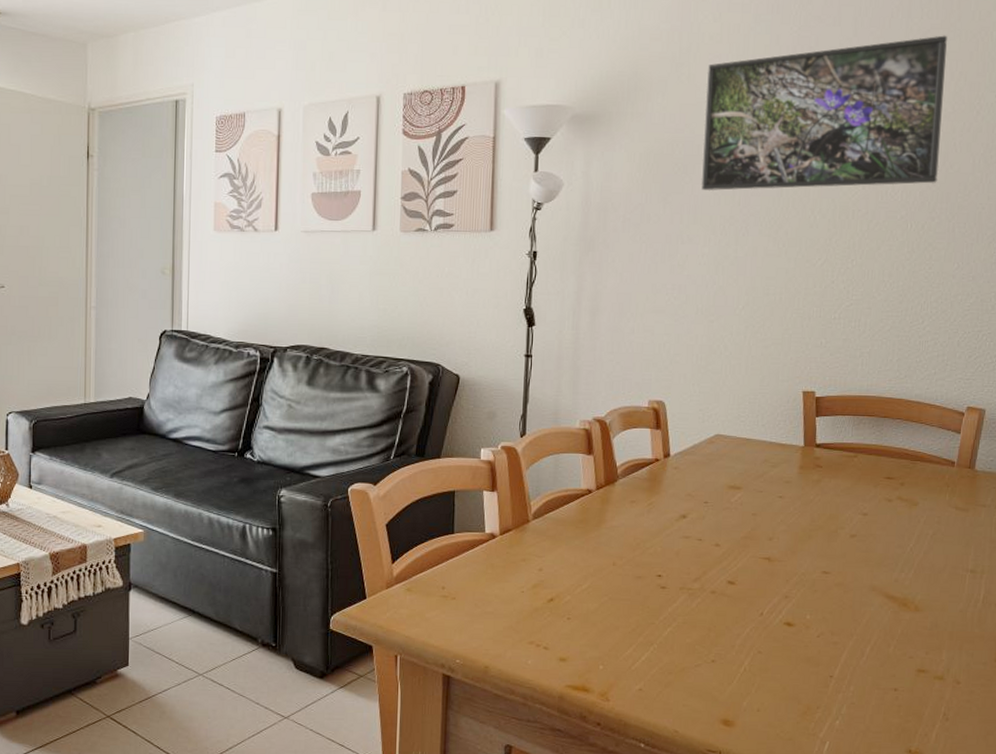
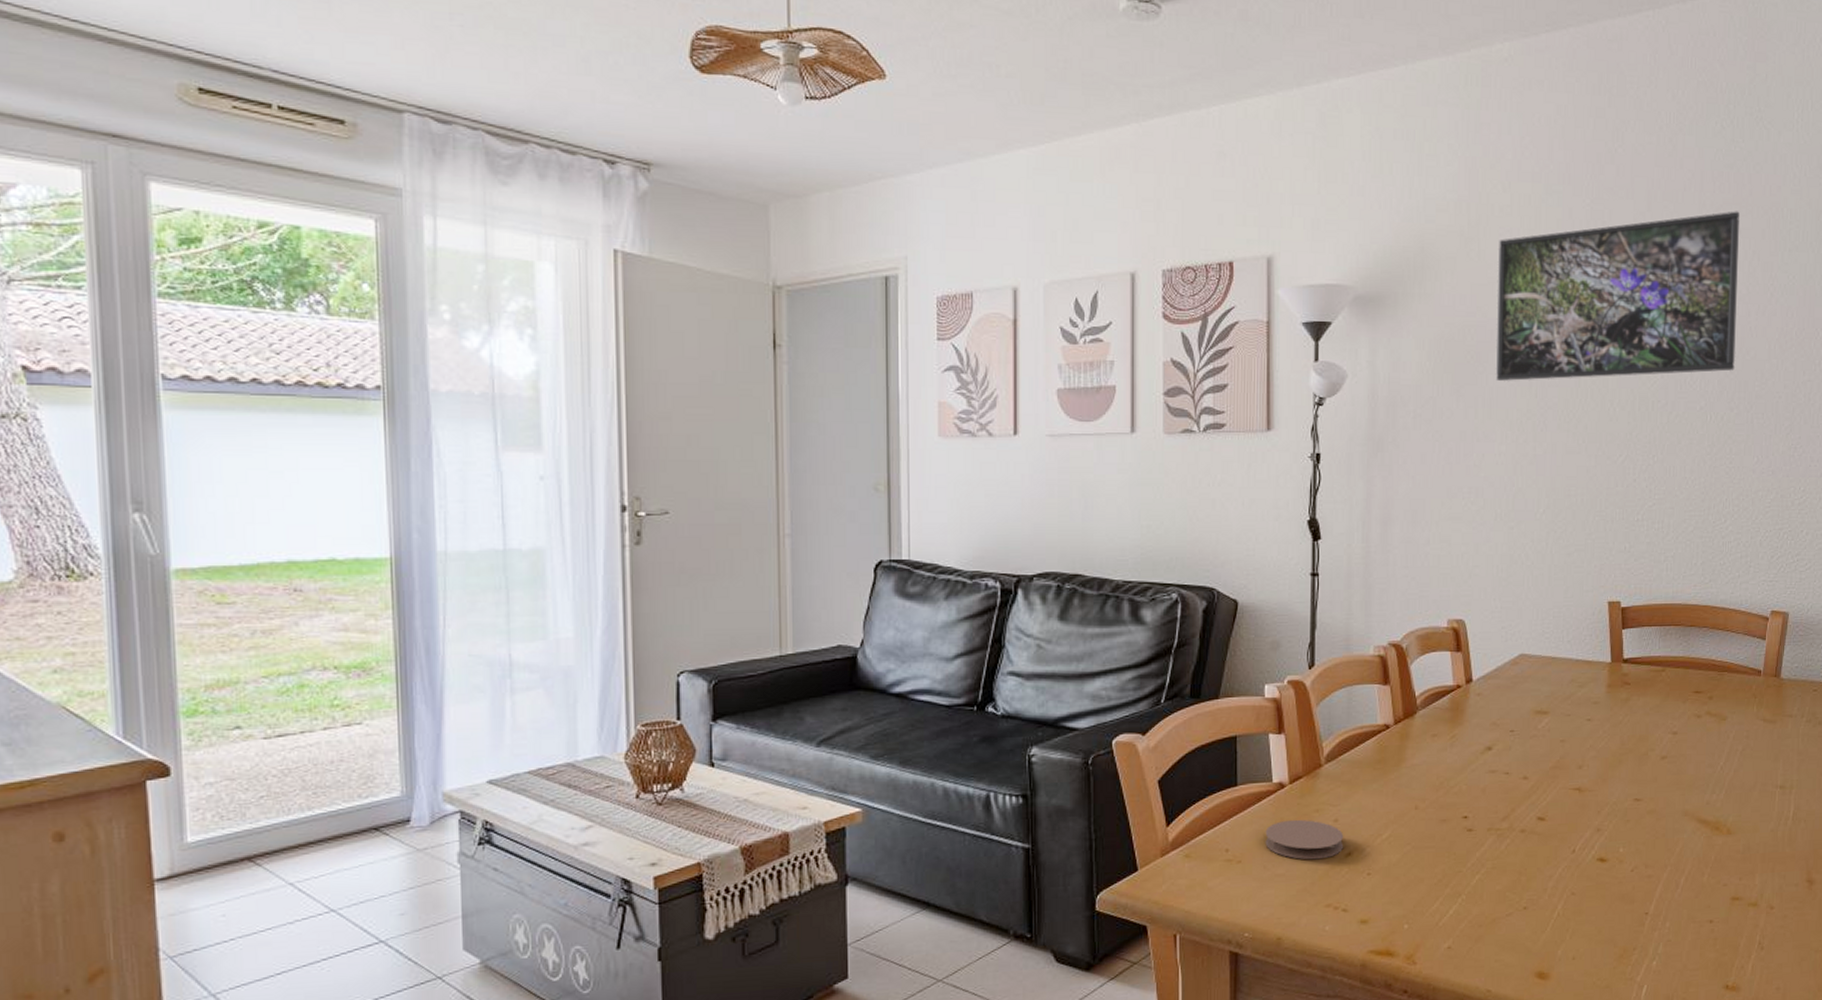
coaster: none [477,566,547,602] -> present [1265,819,1344,860]

